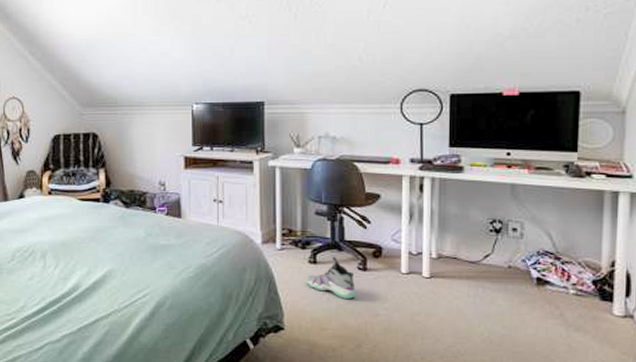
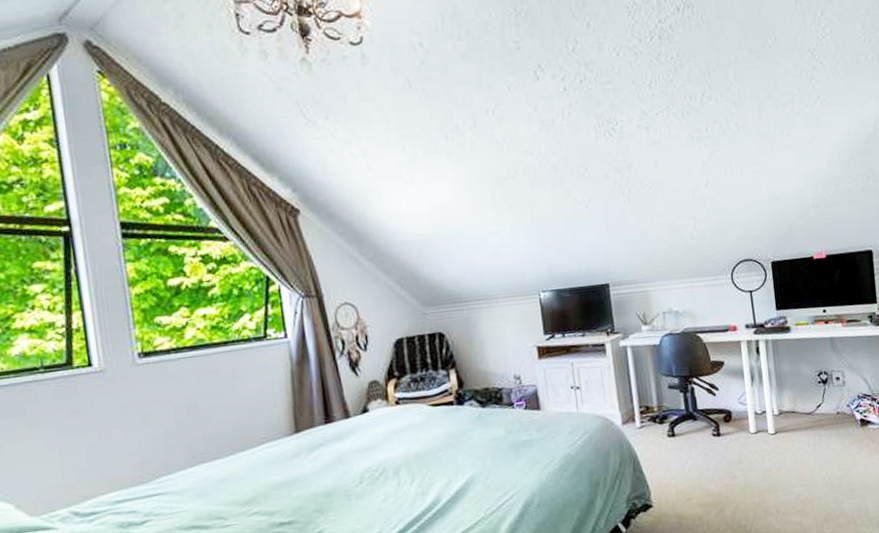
sneaker: present [305,256,356,299] -> none [666,426,714,467]

